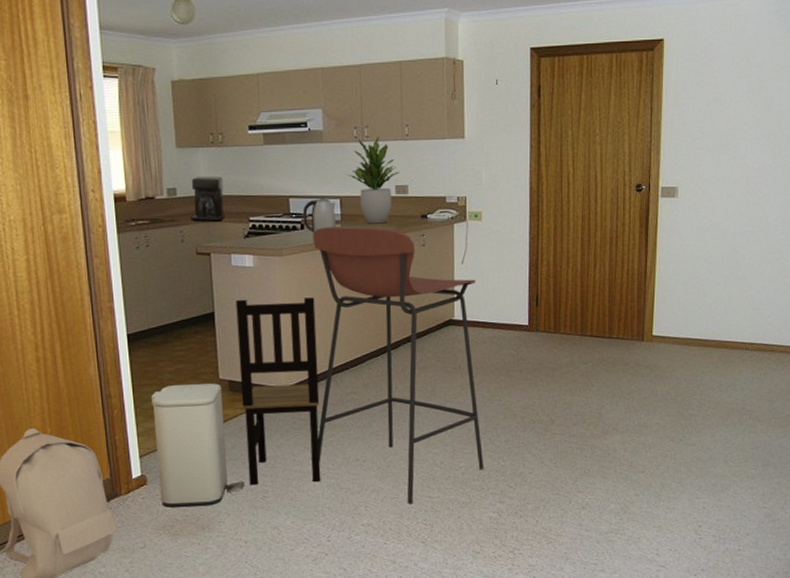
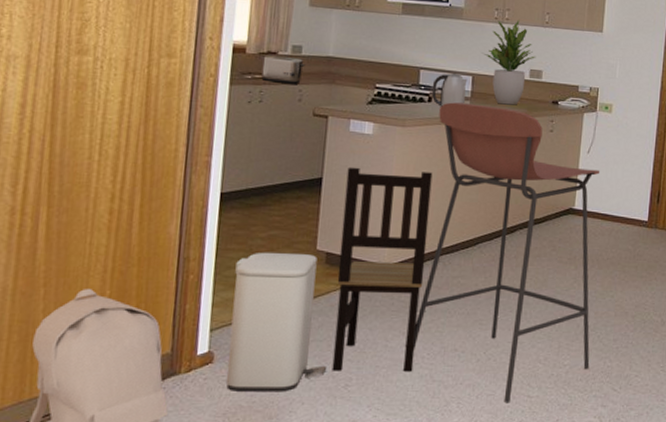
toaster: none [143,200,182,227] -> present [261,55,305,85]
coffee maker: present [190,176,225,222] -> none [313,36,354,85]

